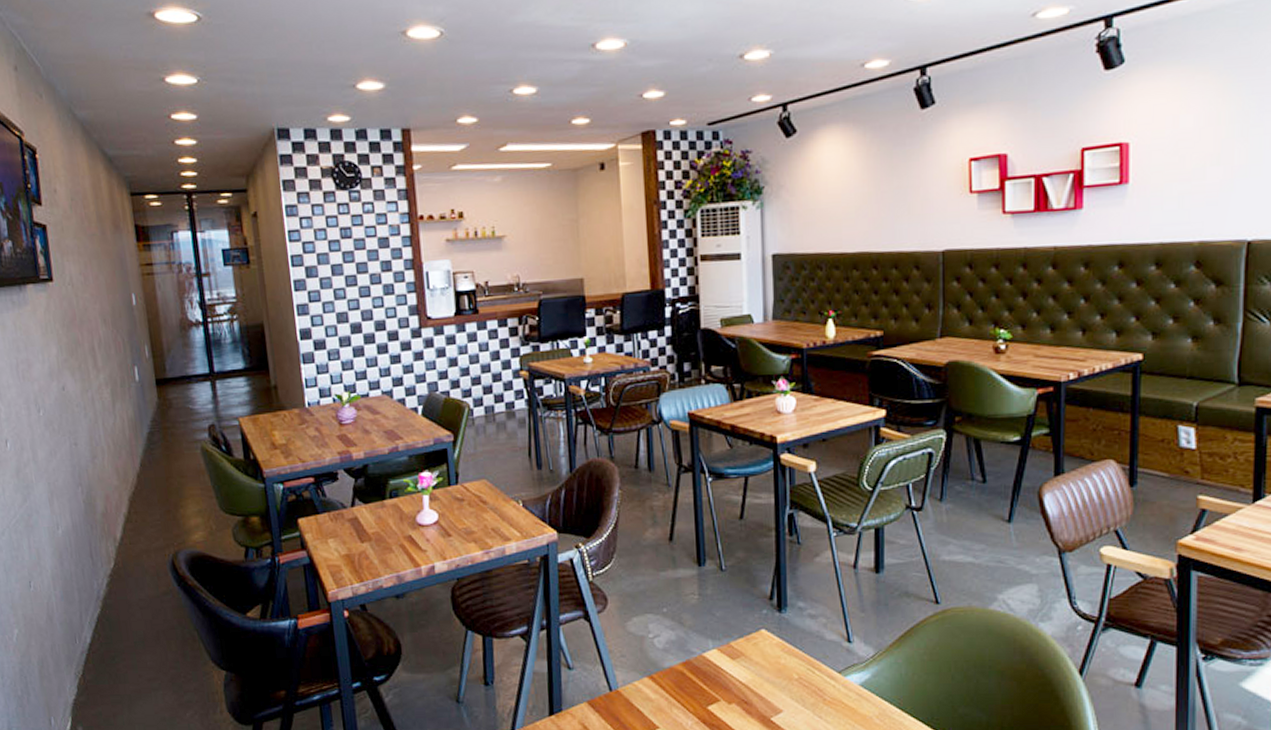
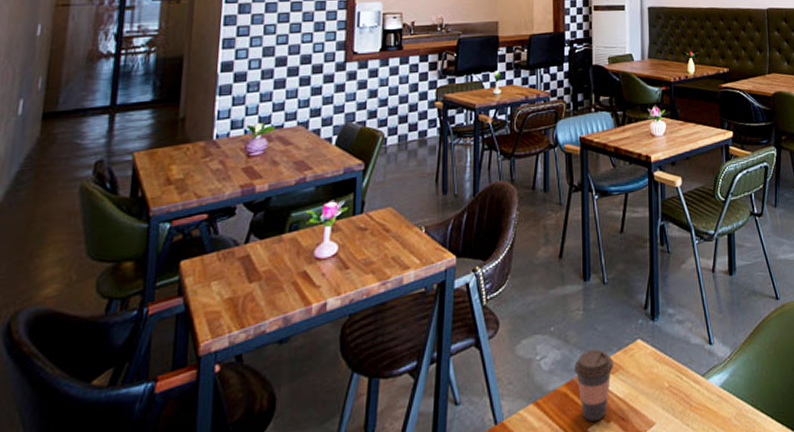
coffee cup: none [691,634,735,702] -> present [574,349,614,422]

